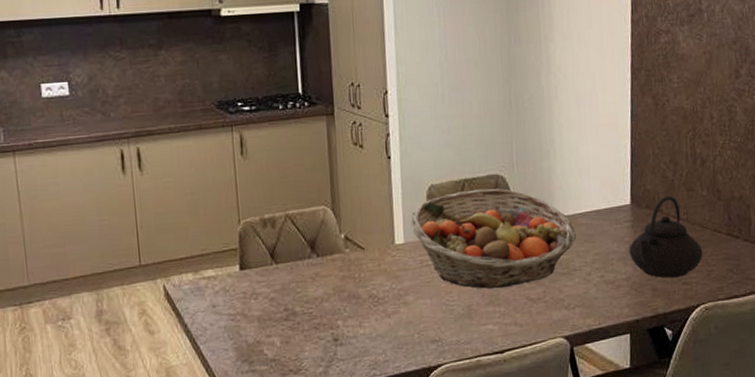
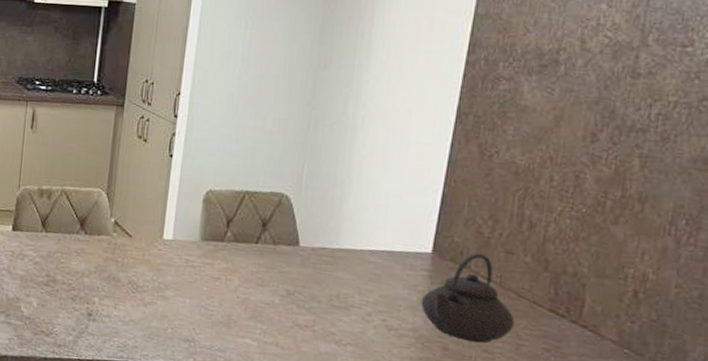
fruit basket: present [410,188,577,289] -> none [182,201,362,308]

